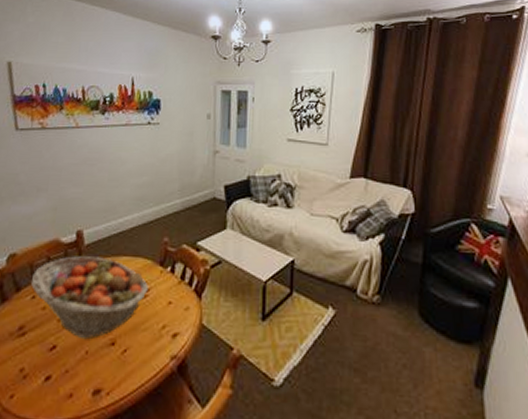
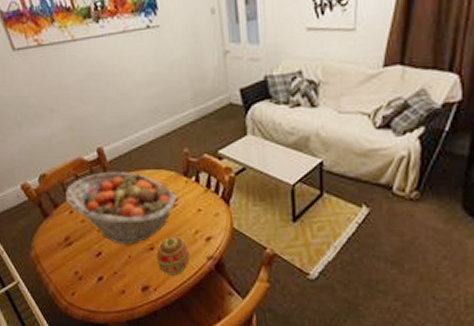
decorative egg: none [115,330,153,377] -> present [155,236,190,276]

